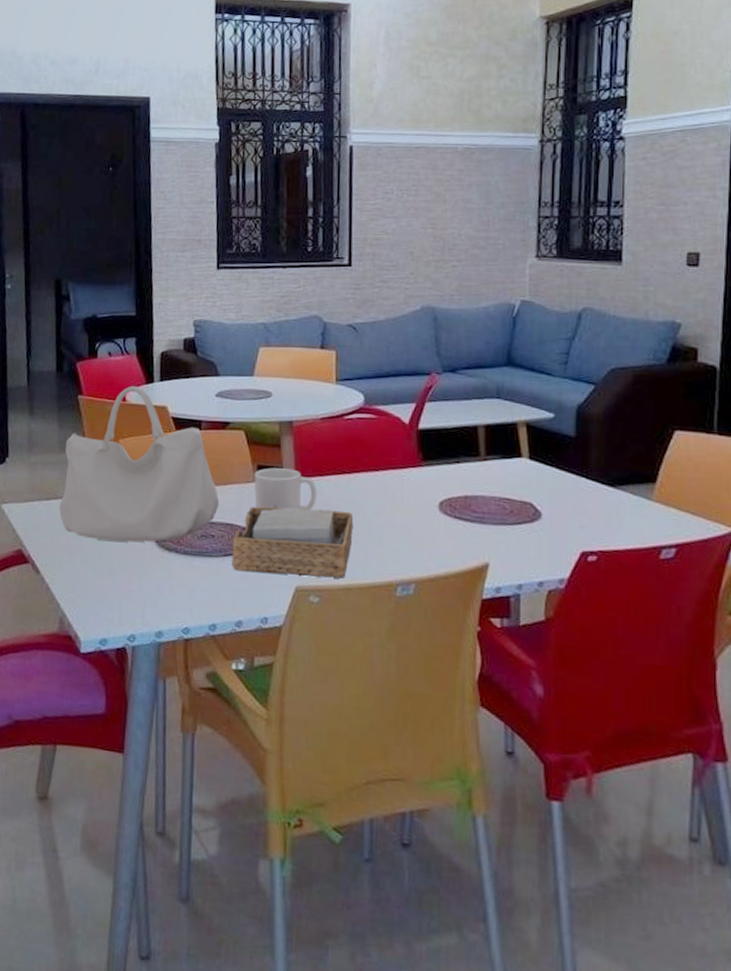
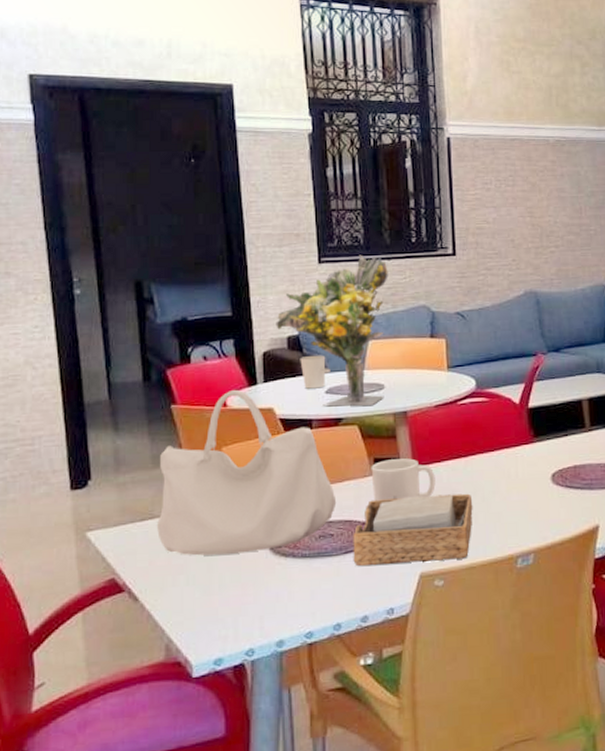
bouquet: none [174,262,283,413] -> present [276,254,388,407]
cup: none [194,358,222,391] -> present [300,355,330,389]

